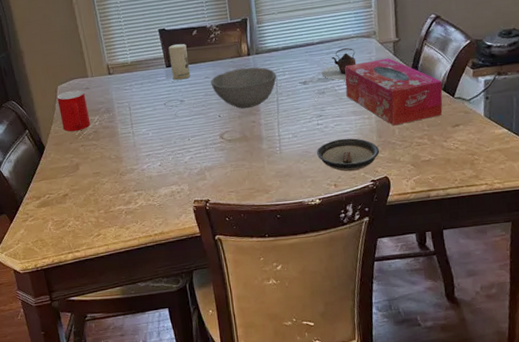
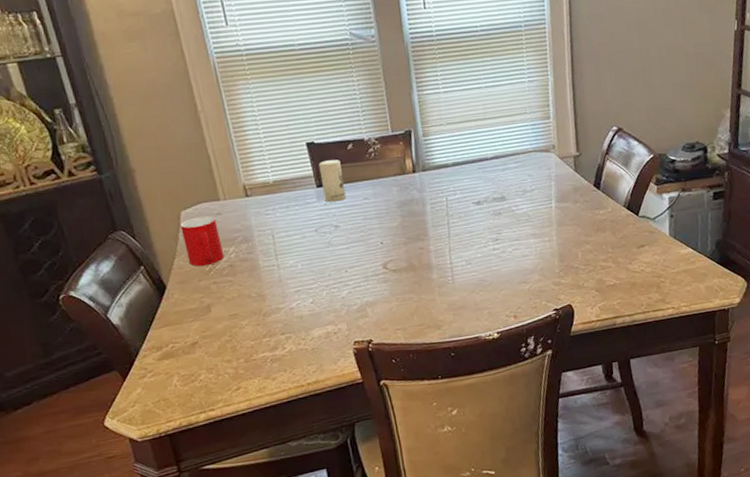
bowl: present [210,67,277,109] -> none [370,186,447,234]
saucer: present [317,138,380,172] -> none [494,263,562,301]
teapot: present [322,48,358,81] -> none [497,163,536,200]
tissue box: present [345,58,443,126] -> none [522,174,627,249]

